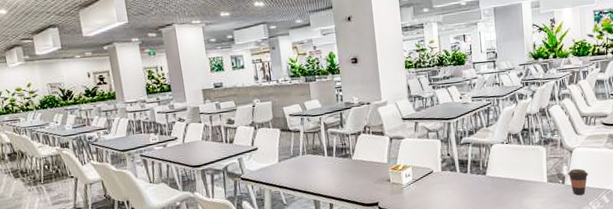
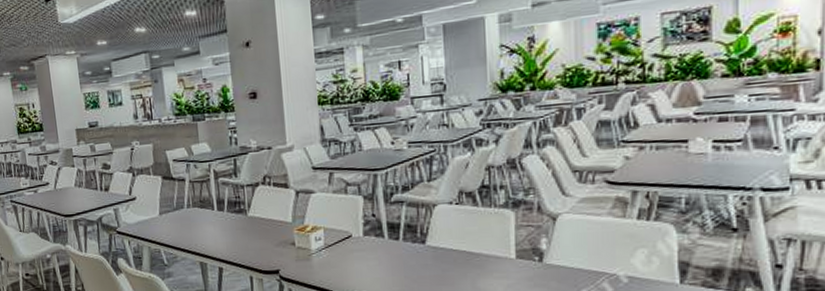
coffee cup: present [567,168,588,196] -> none [548,242,581,279]

